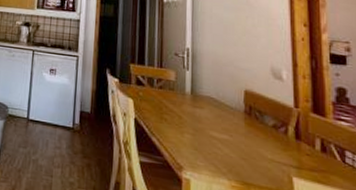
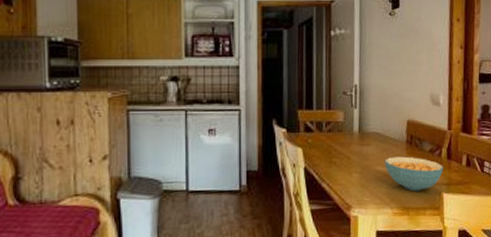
cereal bowl: none [220,124,291,168] -> present [384,156,443,191]

